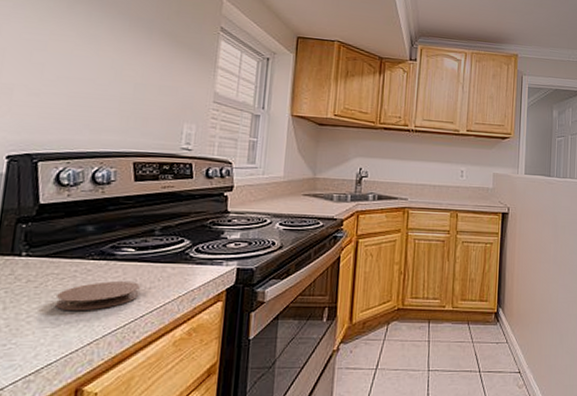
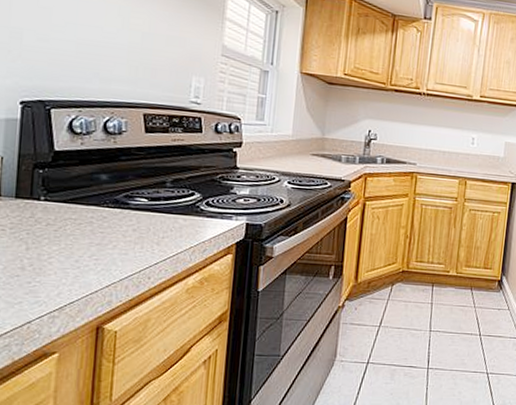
coaster: present [55,281,140,311] -> none [75,229,153,256]

